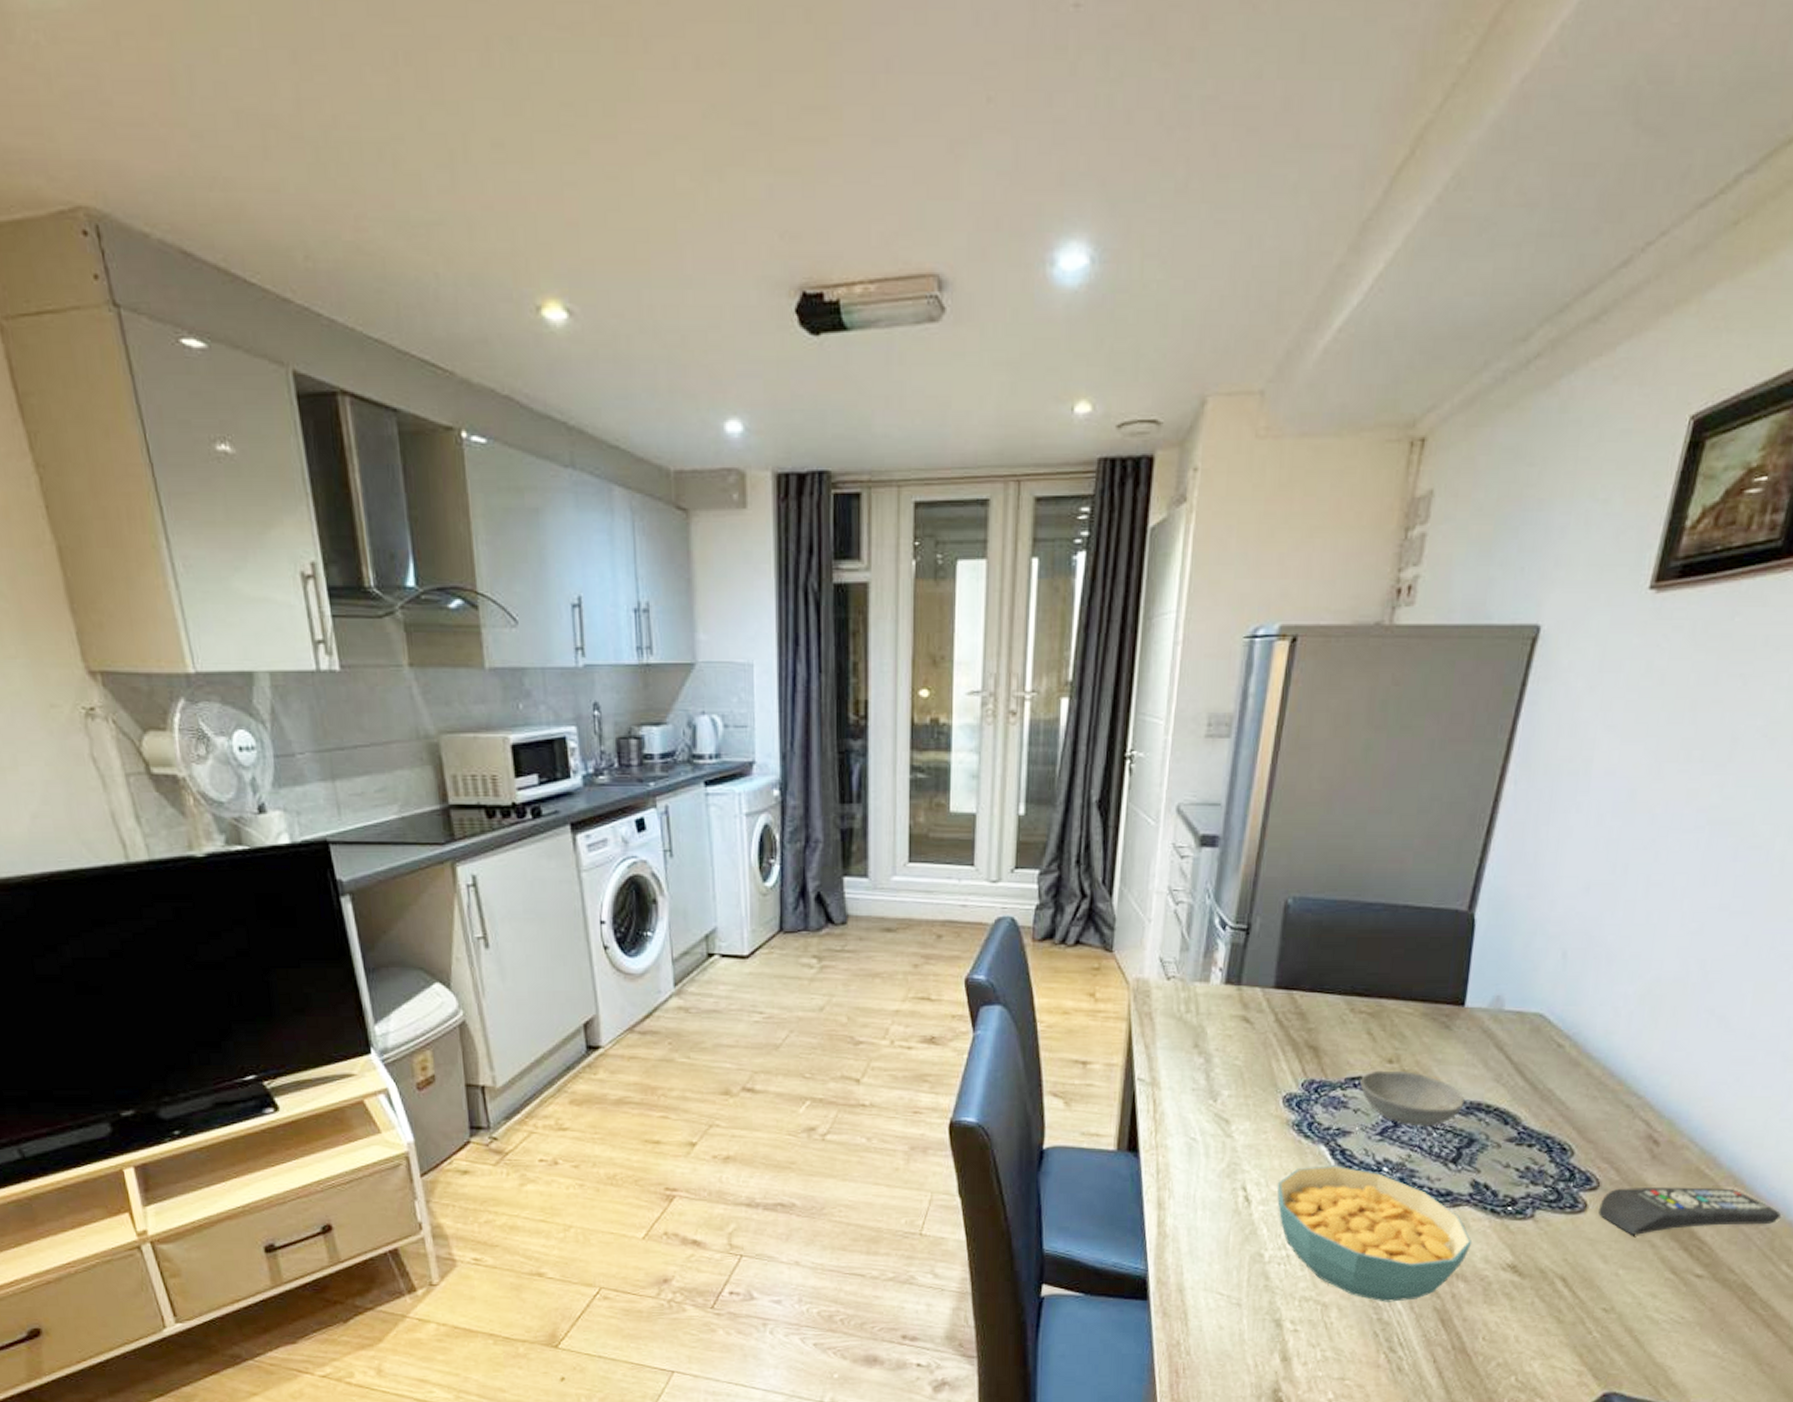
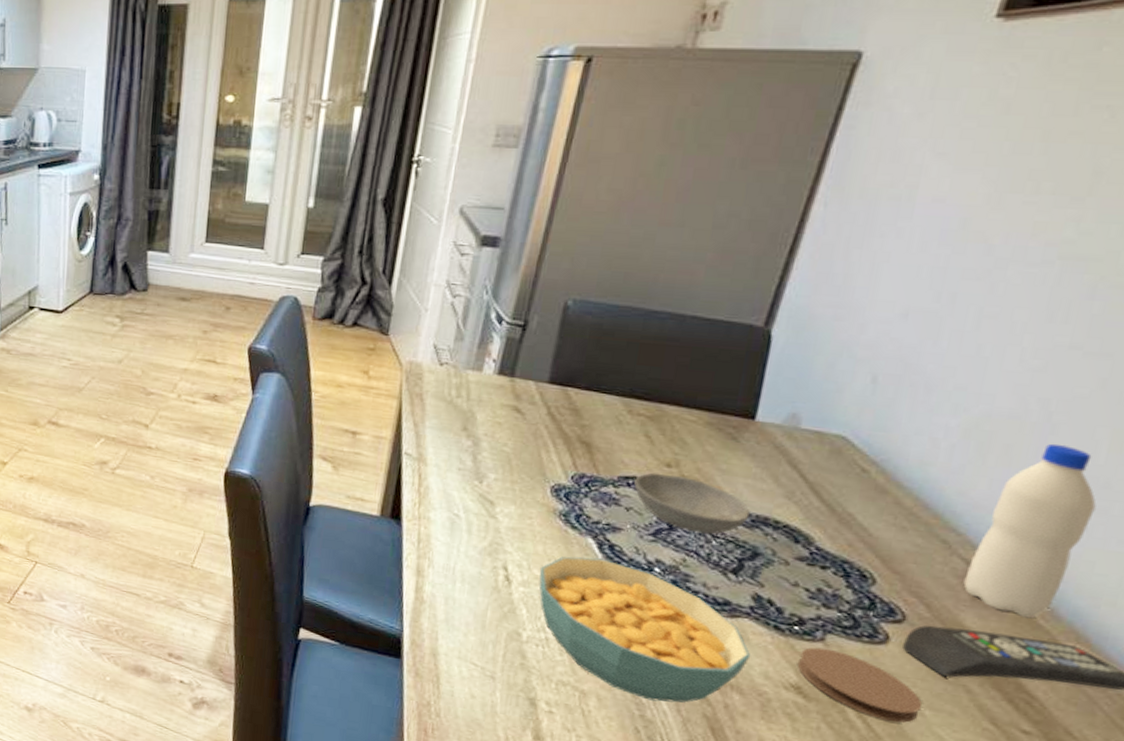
coaster: none [1512,1224,1617,1286] -> present [796,647,922,723]
water bottle: none [1644,1001,1745,1169] -> present [963,443,1096,619]

